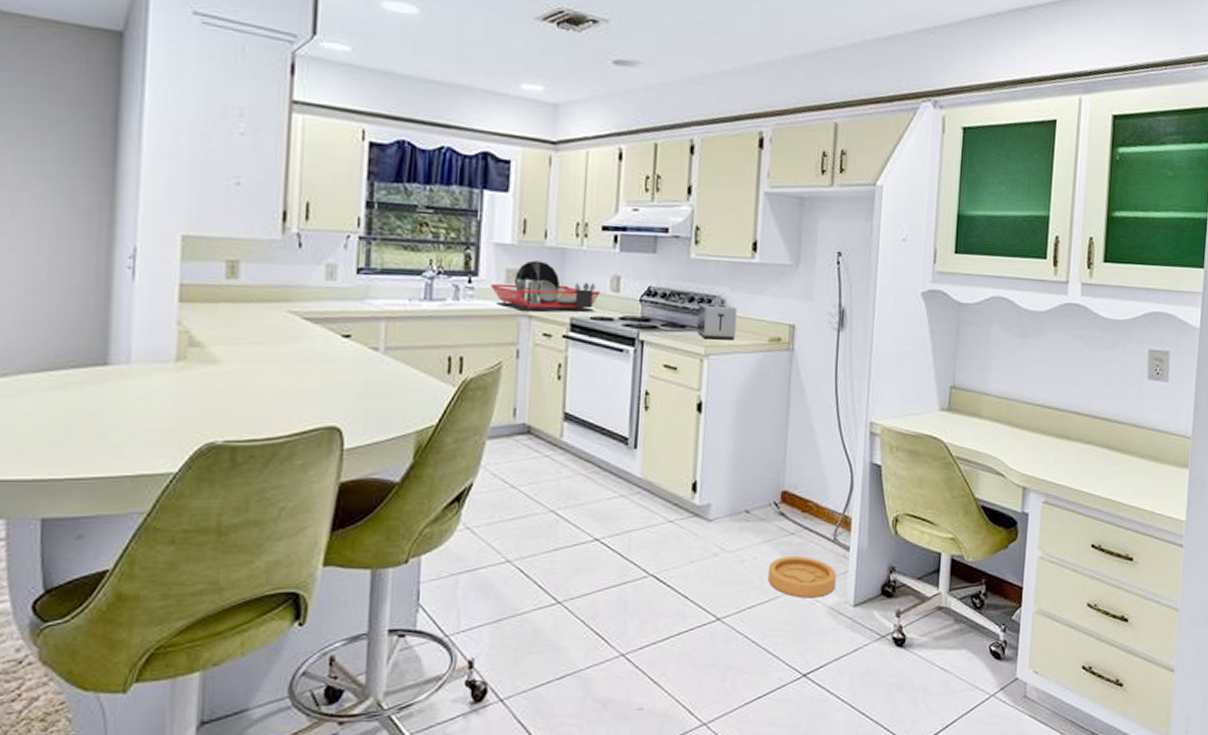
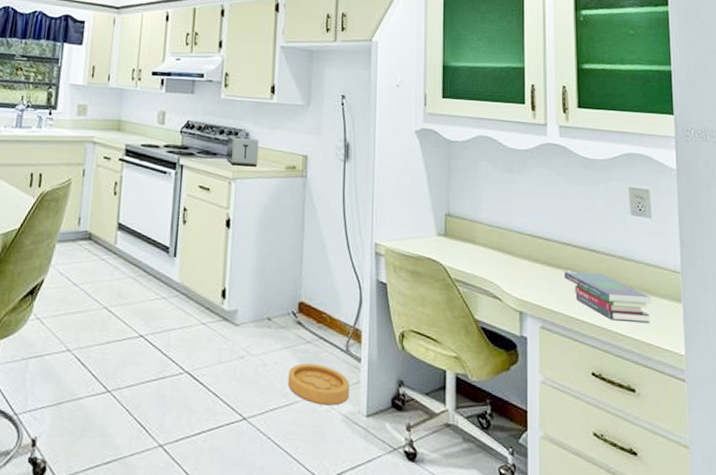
dish rack: present [491,260,600,313] -> none [66,98,149,140]
books: none [1072,443,1159,492] -> present [564,272,652,324]

